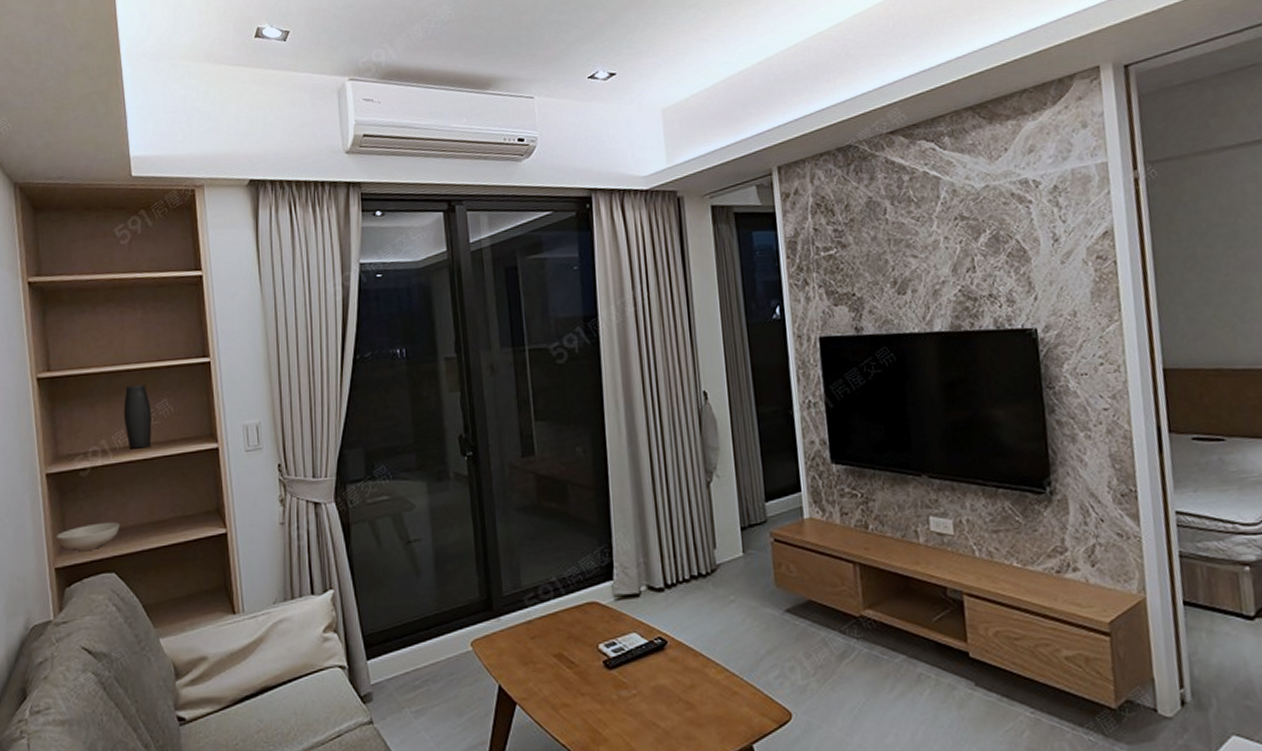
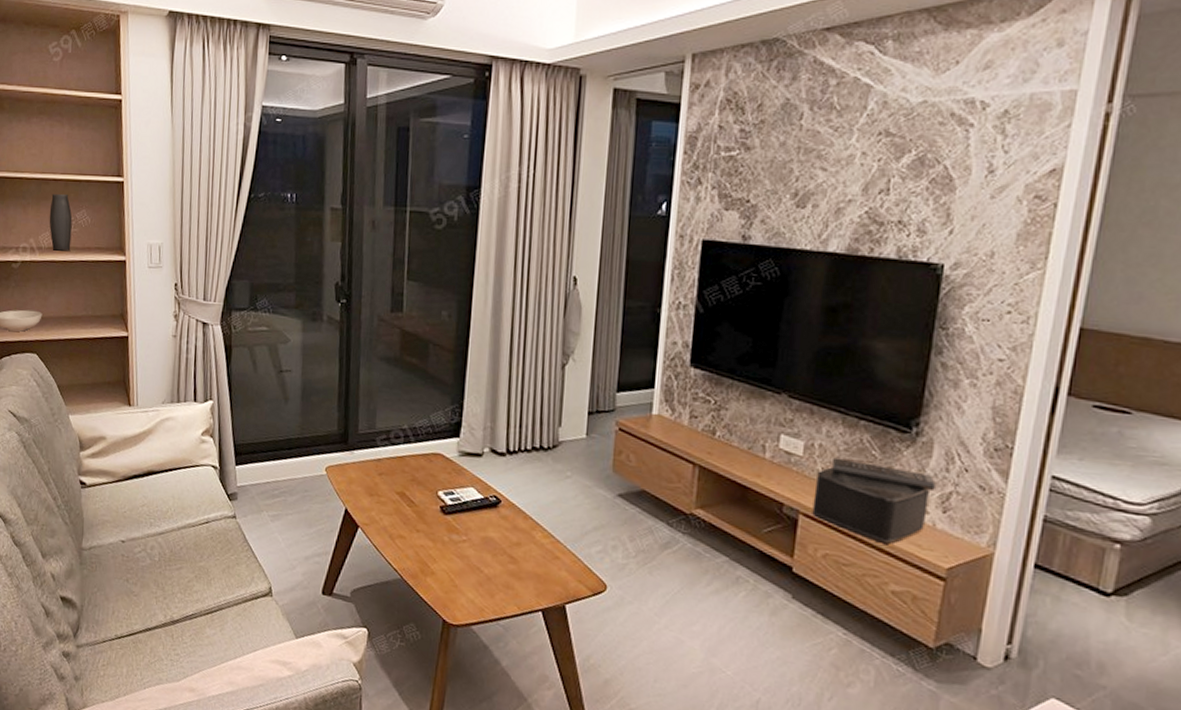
speaker: none [971,530,1080,609] -> present [812,457,936,544]

